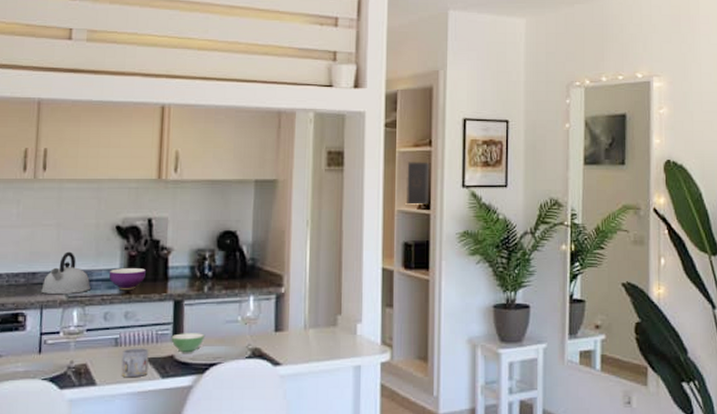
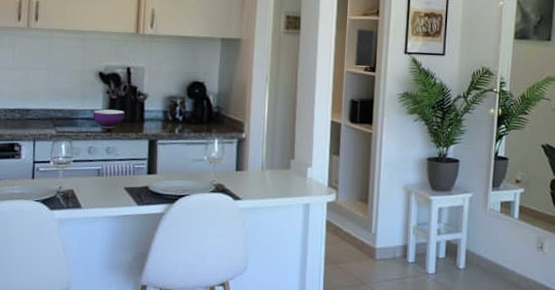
kettle: present [41,251,91,295] -> none [34,92,77,130]
mug: present [121,348,149,378] -> none [103,178,127,204]
bowl: present [171,333,206,355] -> none [146,168,176,187]

